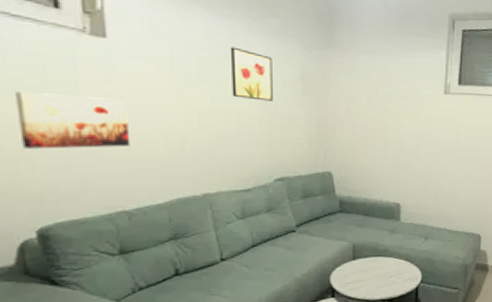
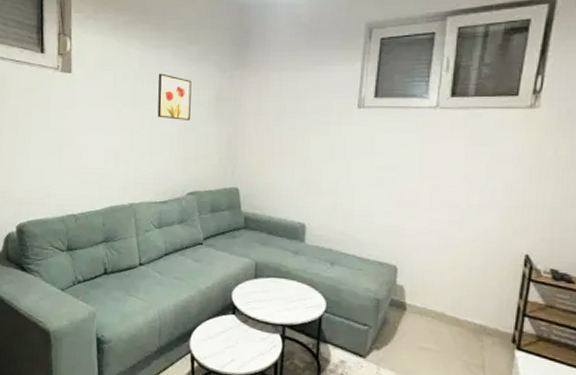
wall art: present [16,92,131,149] -> none [13,118,81,162]

